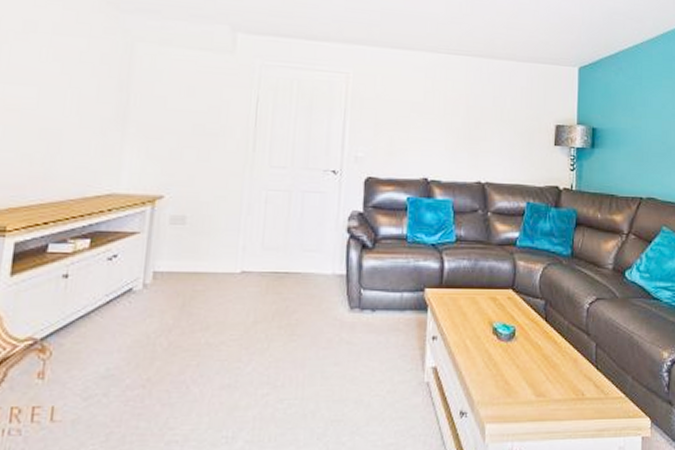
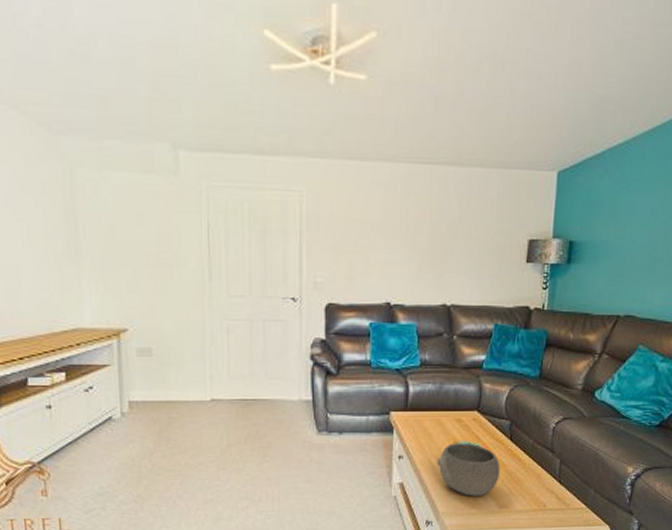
bowl: none [471,323,536,383] -> present [436,443,500,497]

